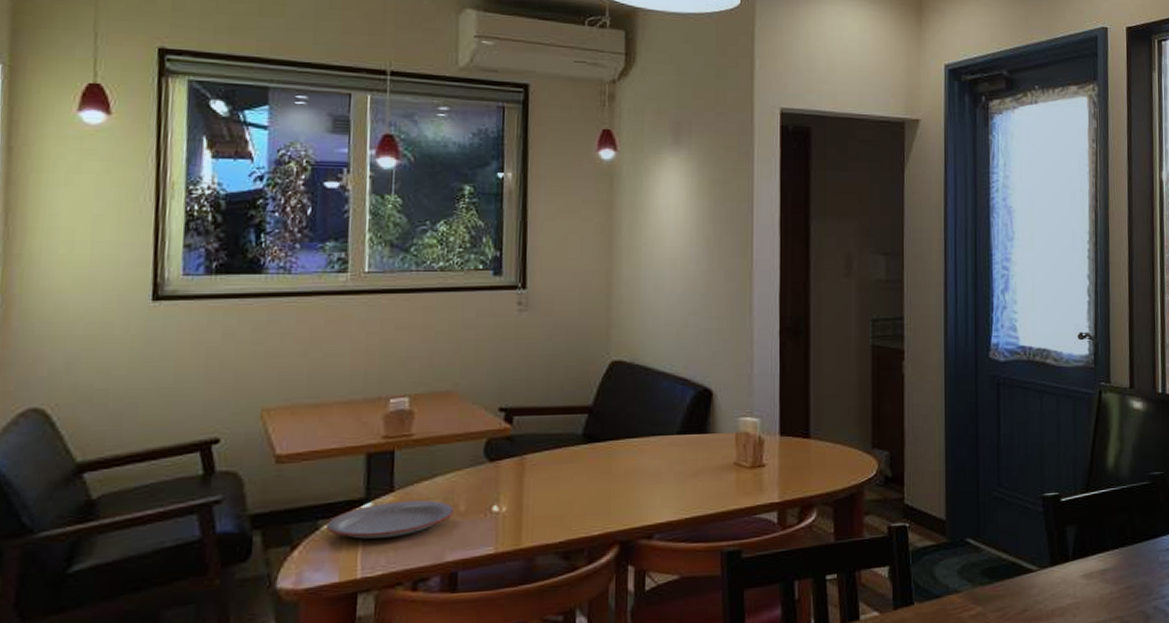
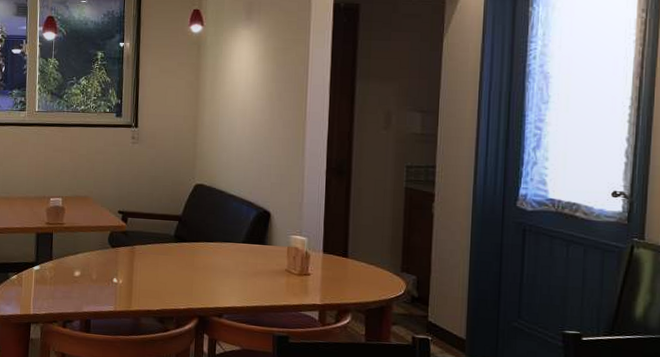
plate: present [327,499,454,539] -> none [13,266,89,291]

